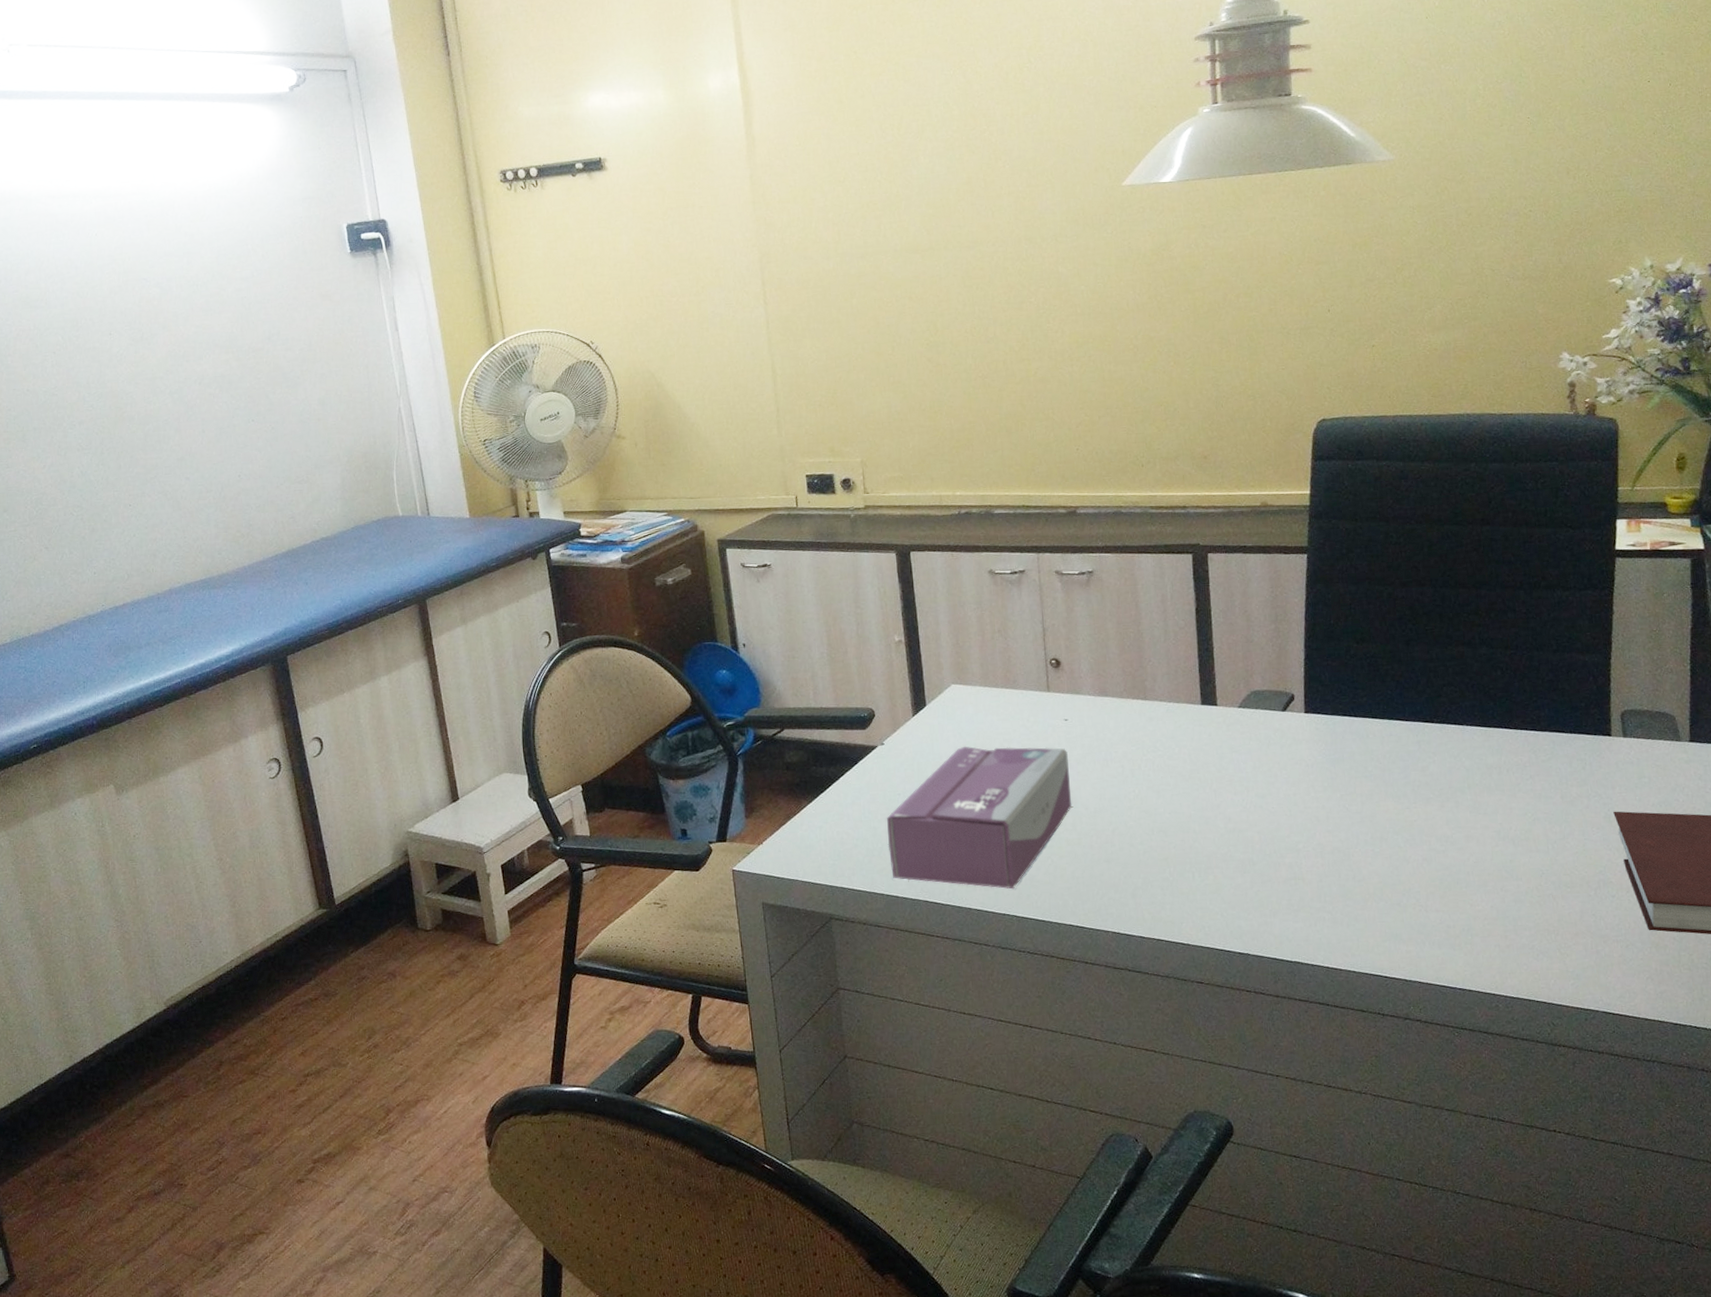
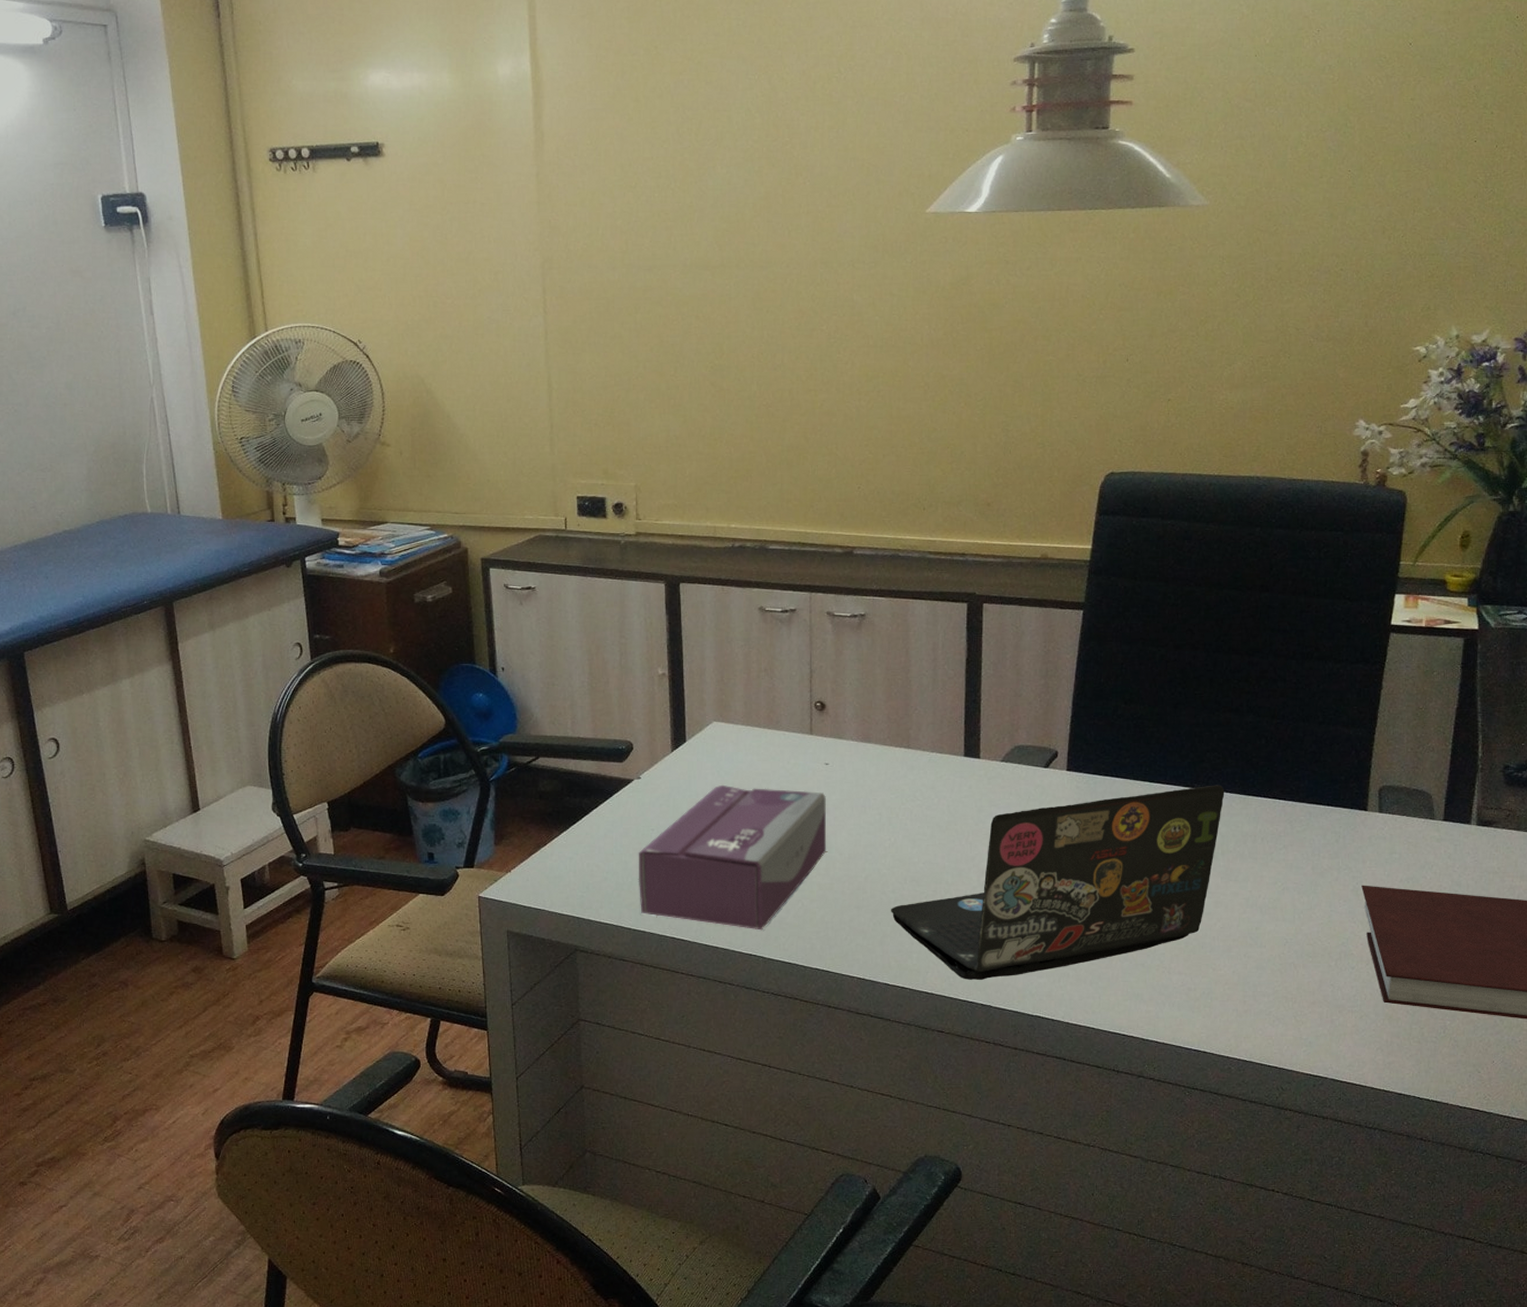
laptop: none [1141,718,1466,929] -> present [891,785,1225,980]

